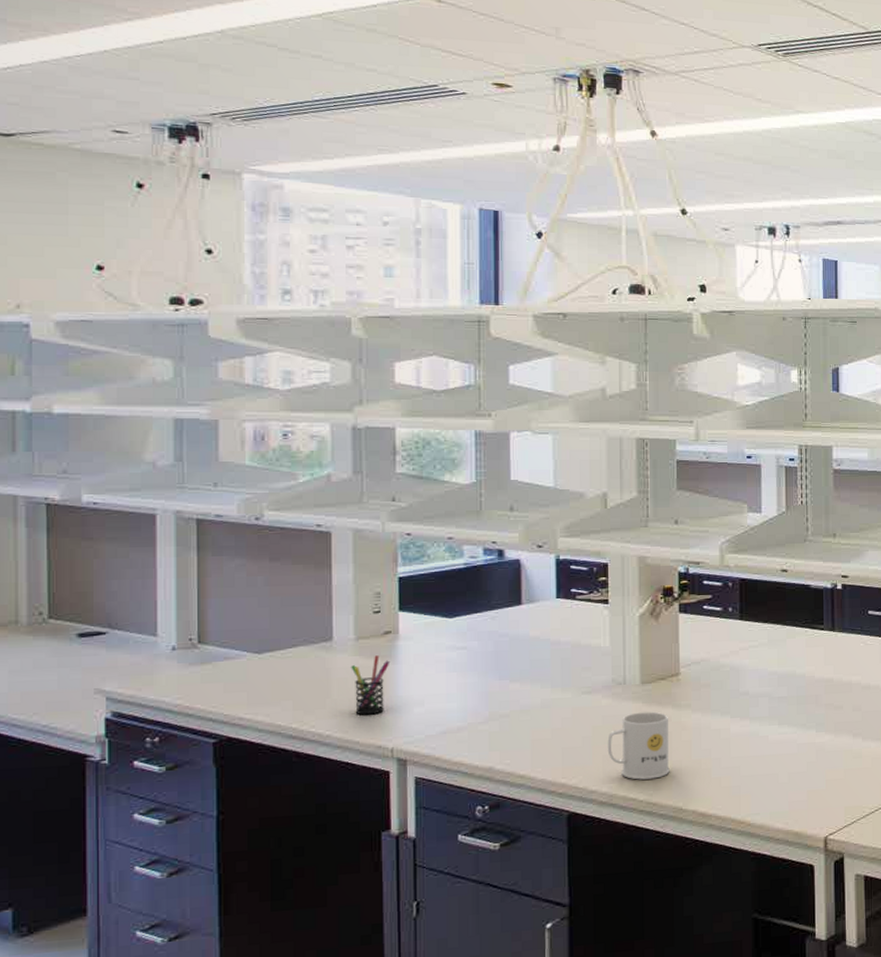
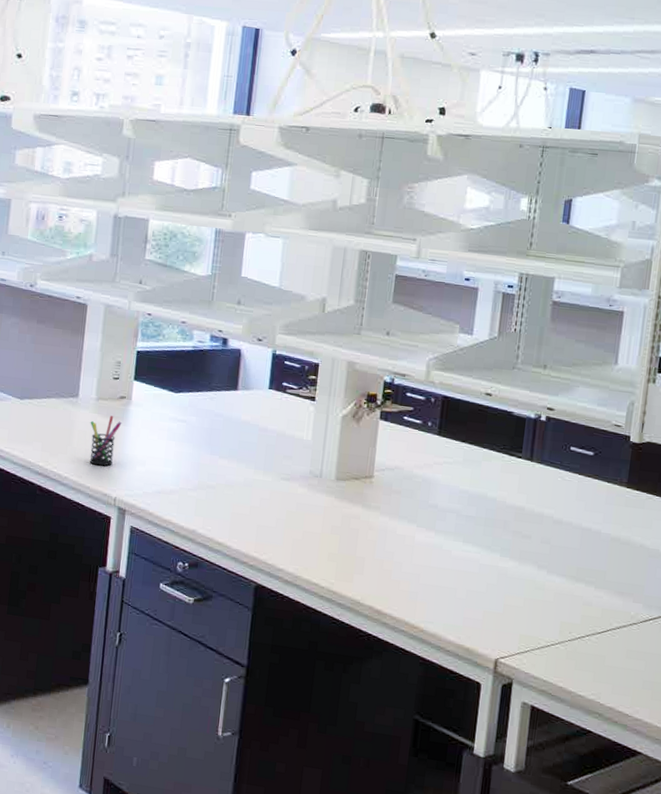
mug: present [607,711,670,780] -> none [297,505,357,570]

